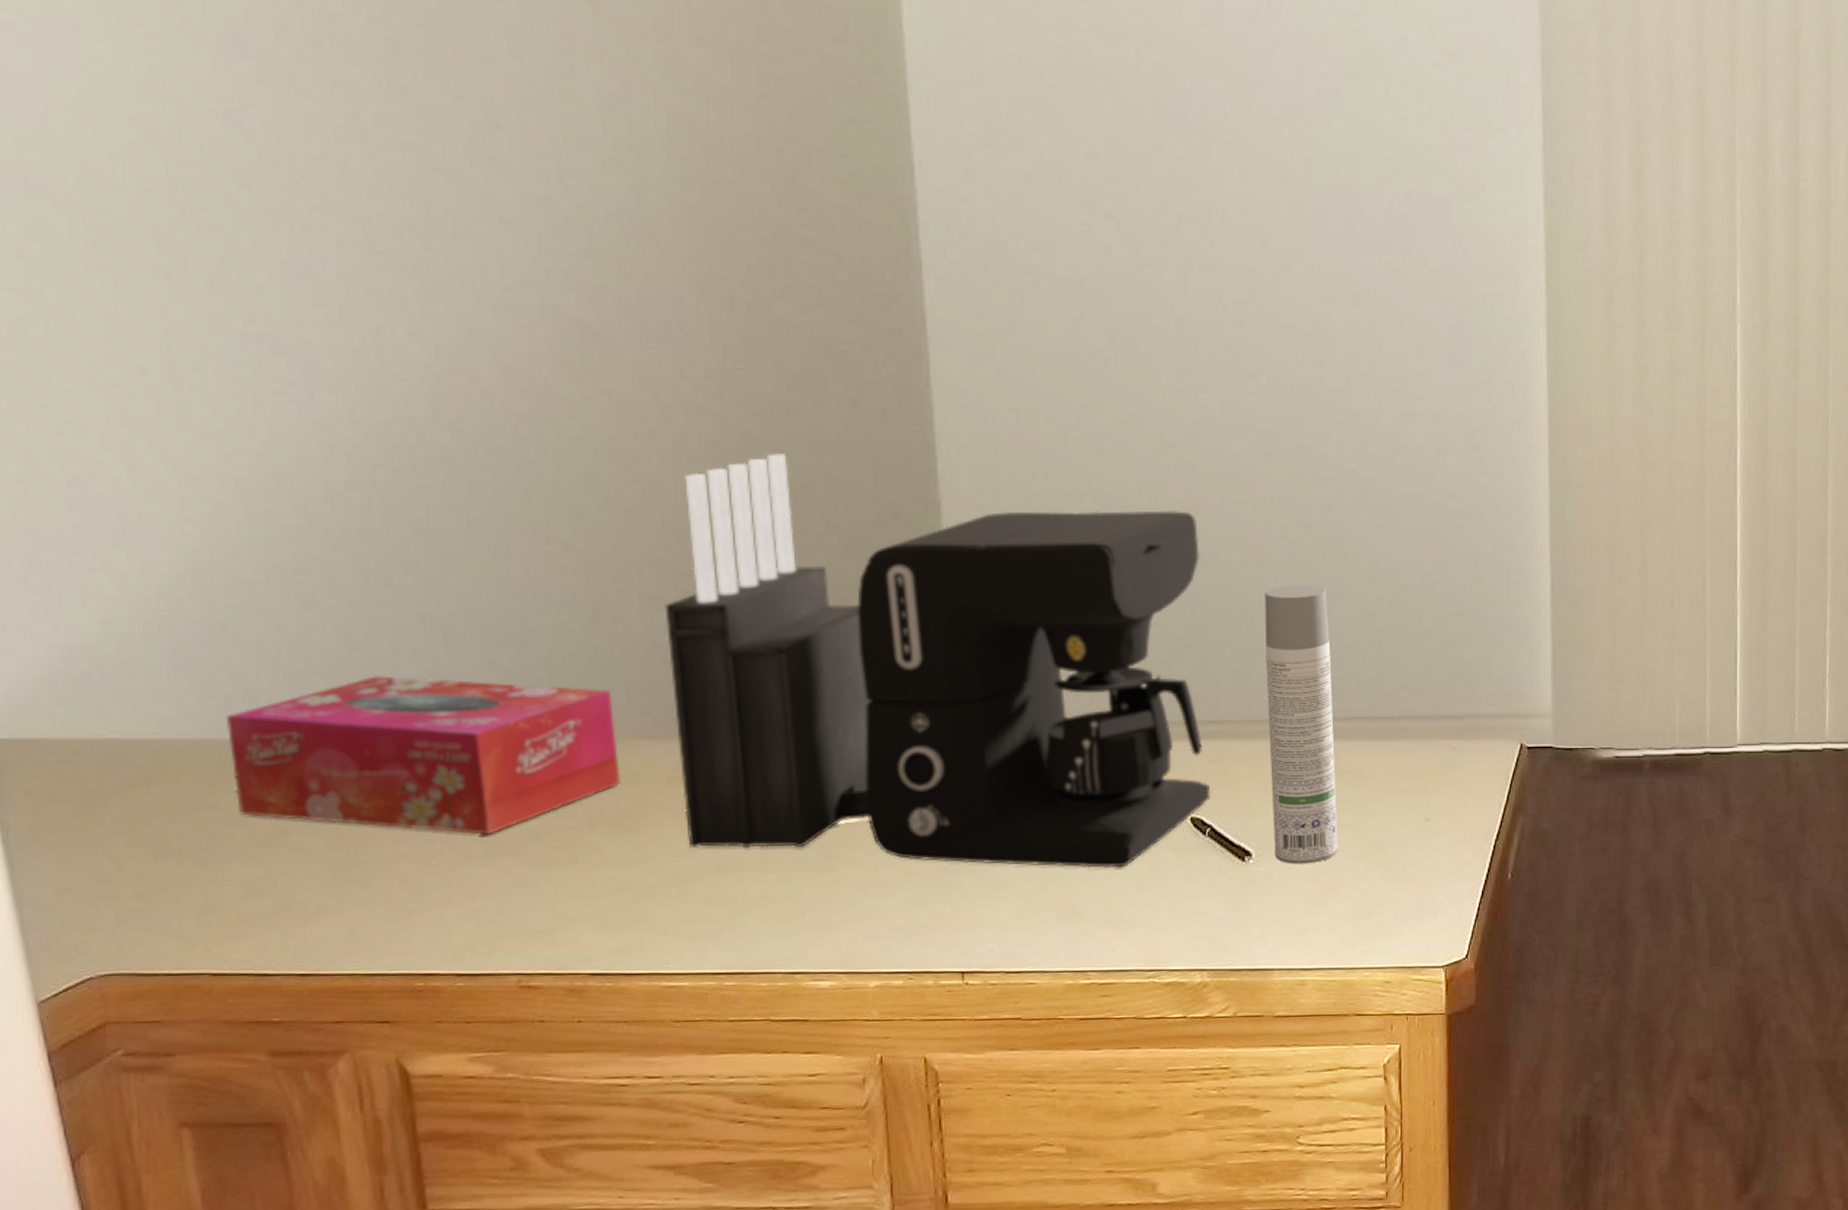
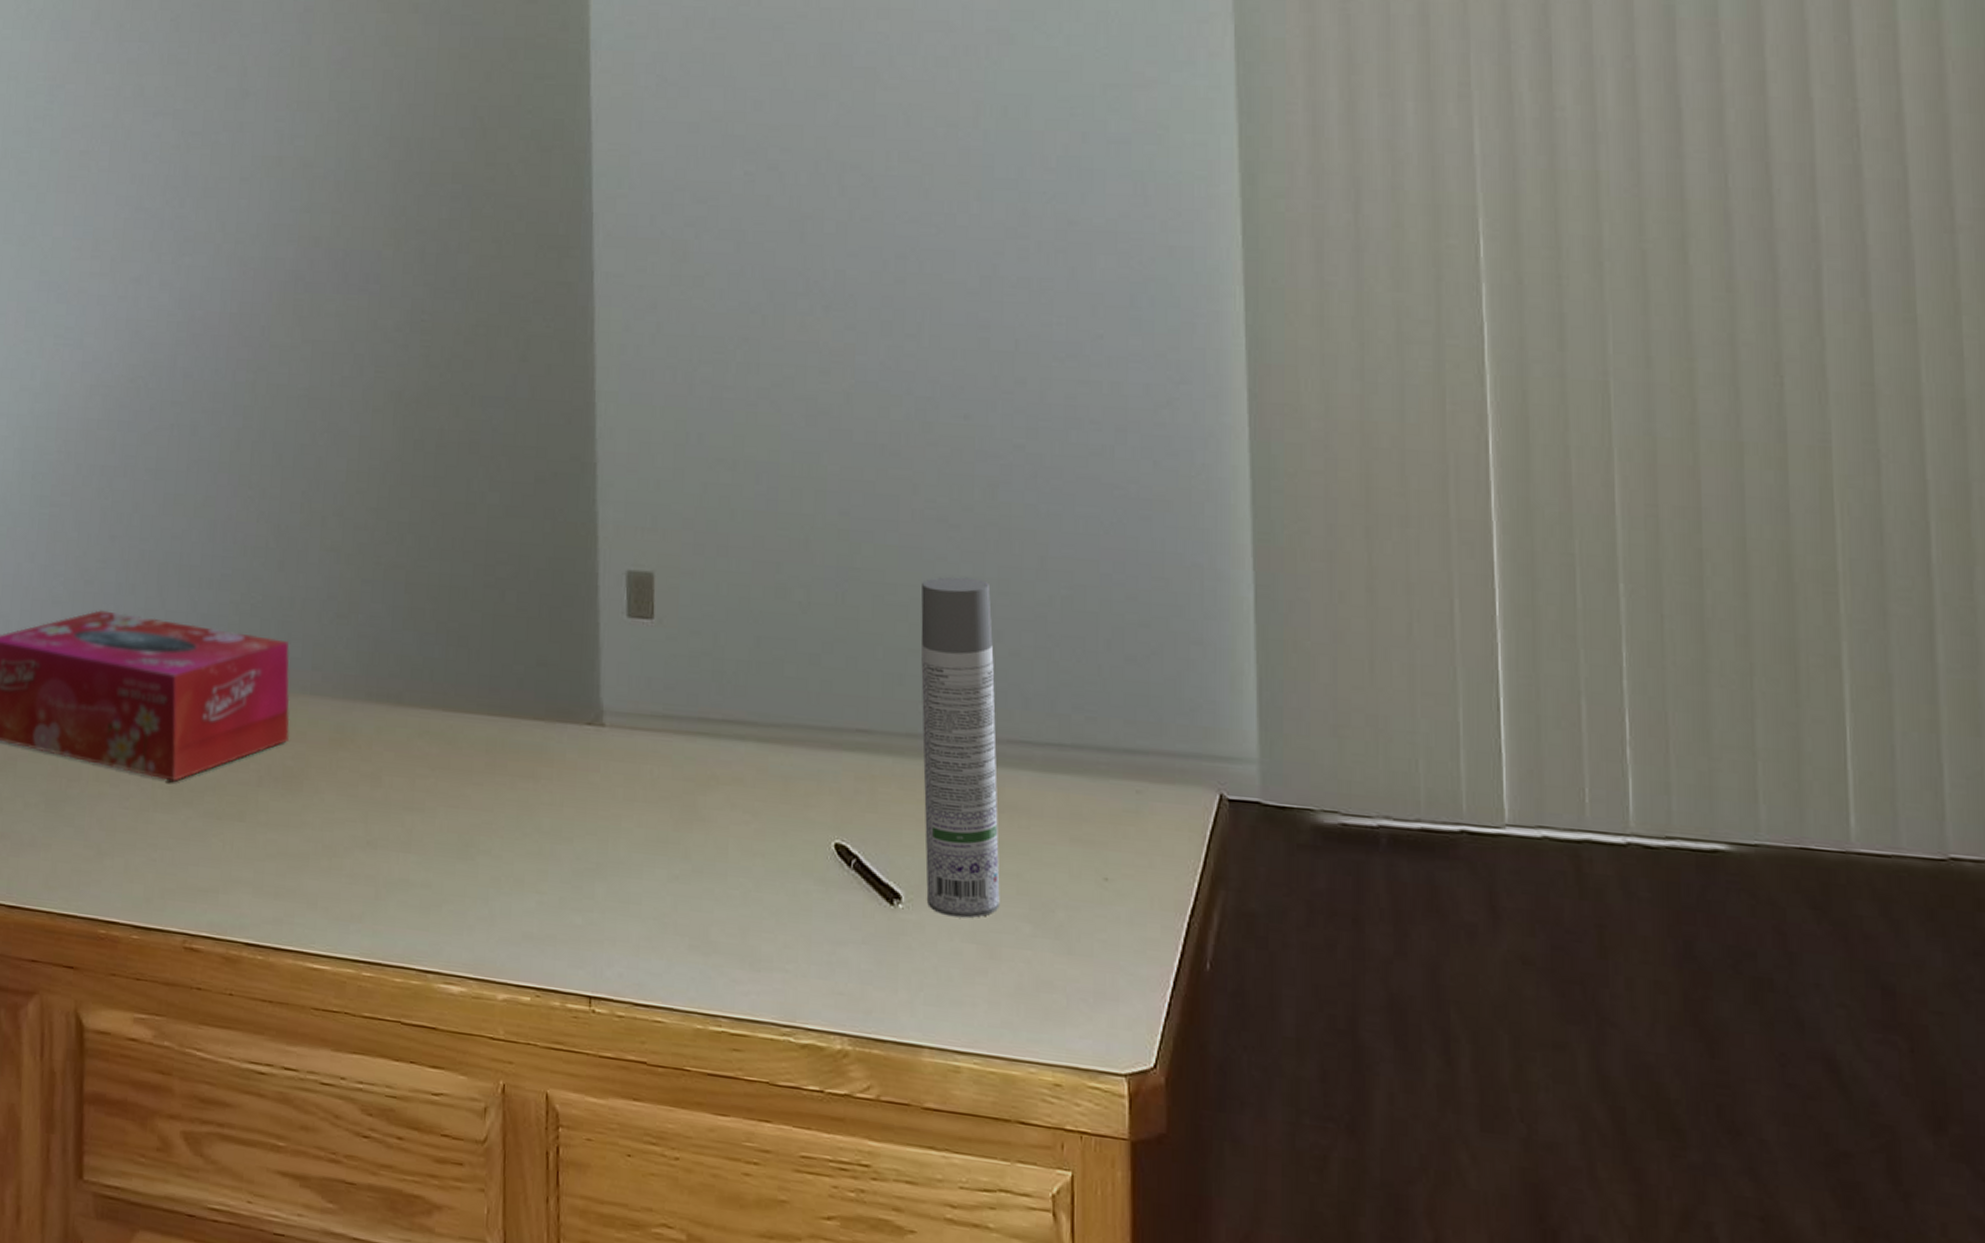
knife block: present [665,454,872,848] -> none [341,407,520,830]
coffee maker: present [857,510,1211,868] -> none [507,476,858,895]

